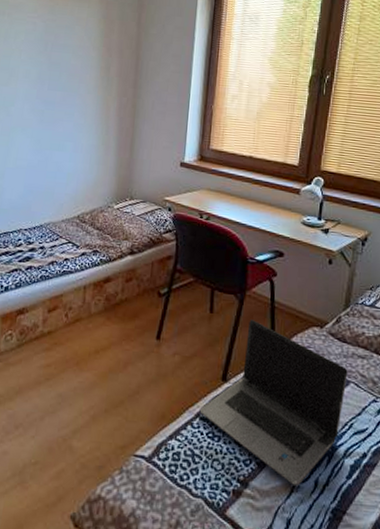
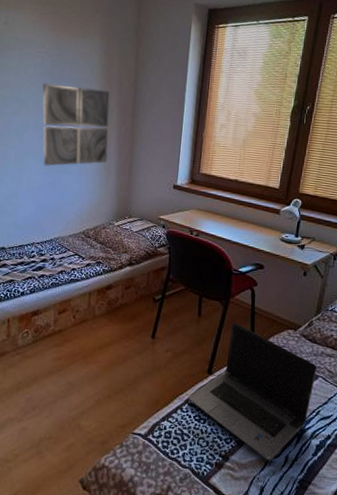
wall art: none [33,50,109,142] -> present [42,83,110,166]

